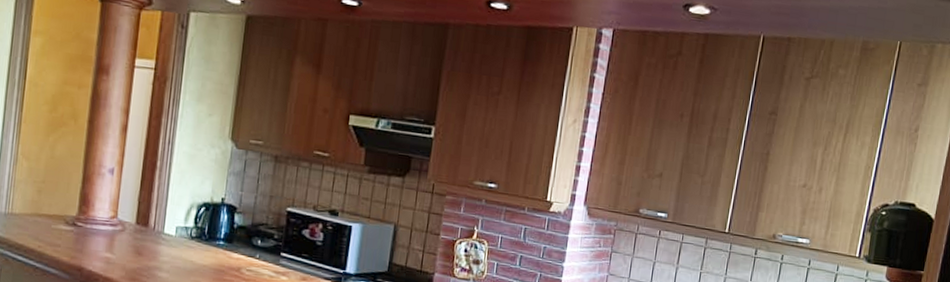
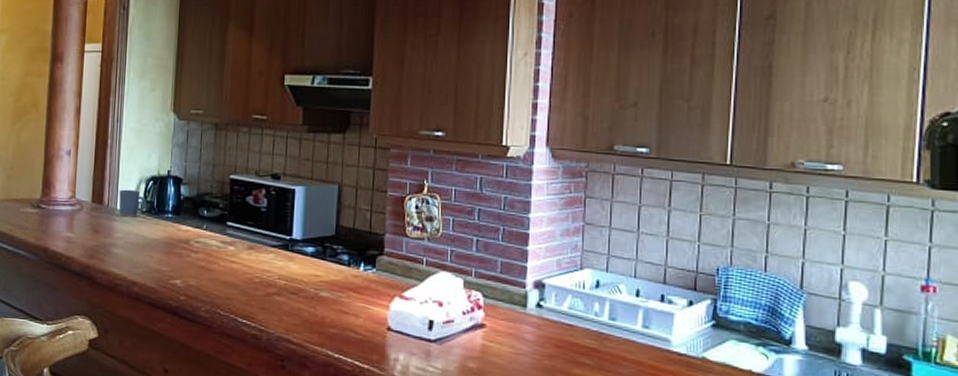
mug: none [165,213,197,242] -> present [118,189,146,217]

